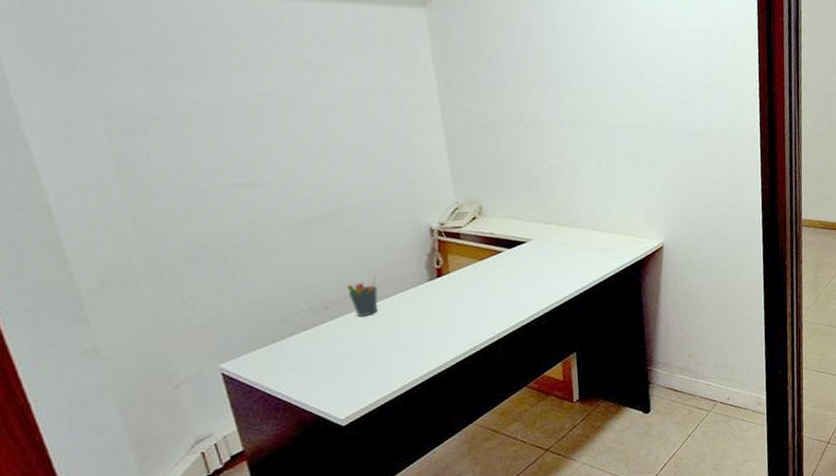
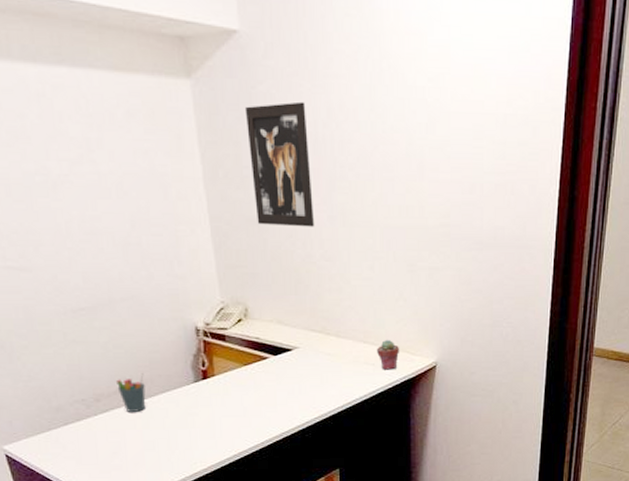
wall art: none [476,24,544,131] -> present [244,101,314,227]
potted succulent: none [607,225,629,254] -> present [377,339,400,370]

